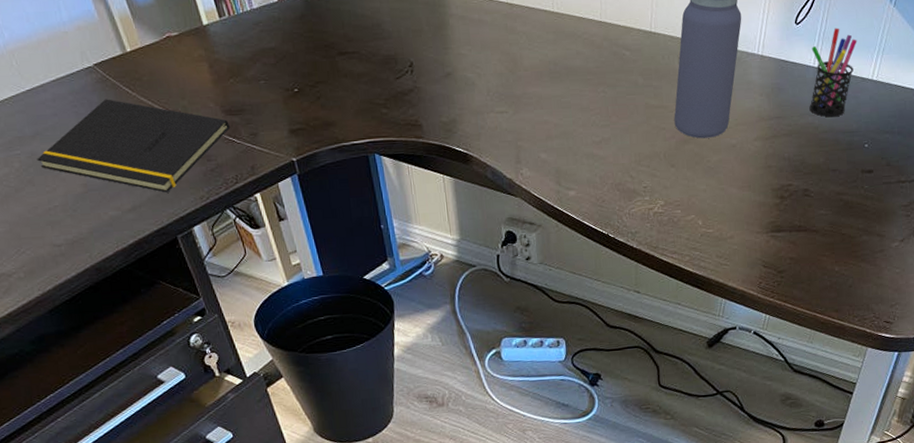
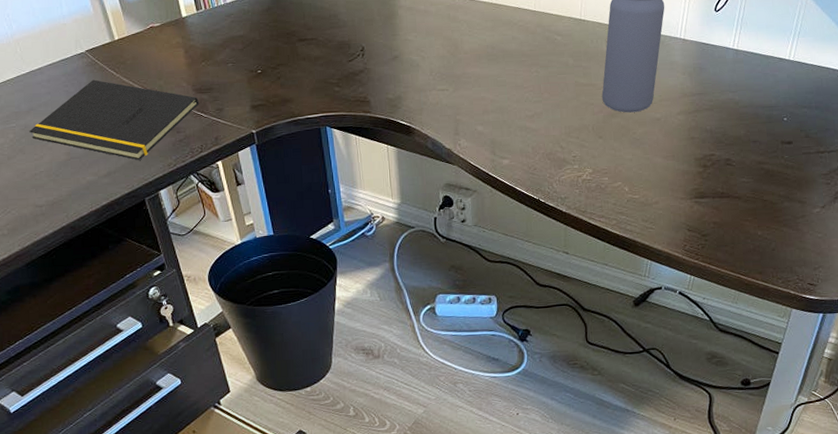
pen holder: present [809,28,857,117] -> none [729,14,774,94]

